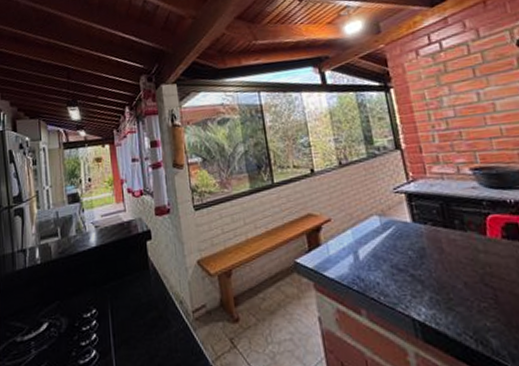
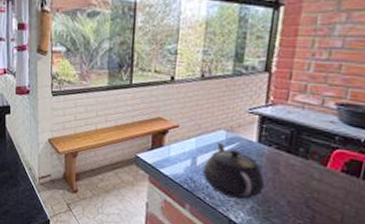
teapot: none [367,228,436,292] -> present [202,141,265,200]

